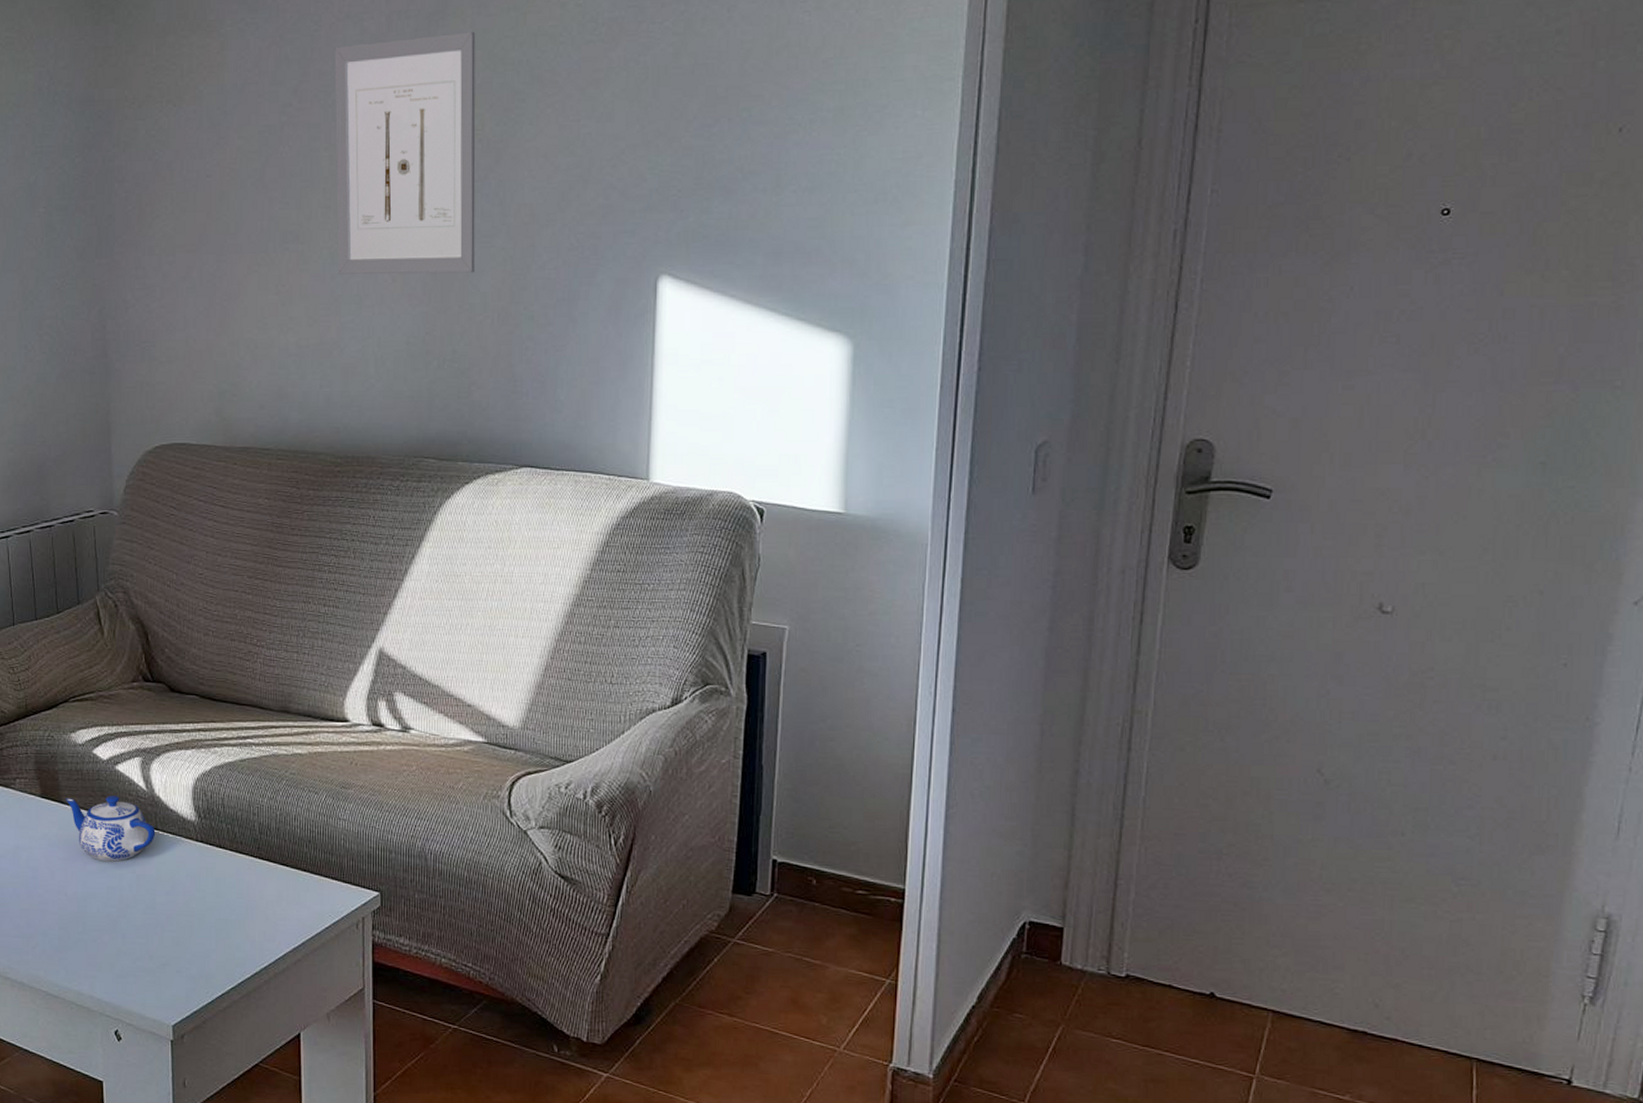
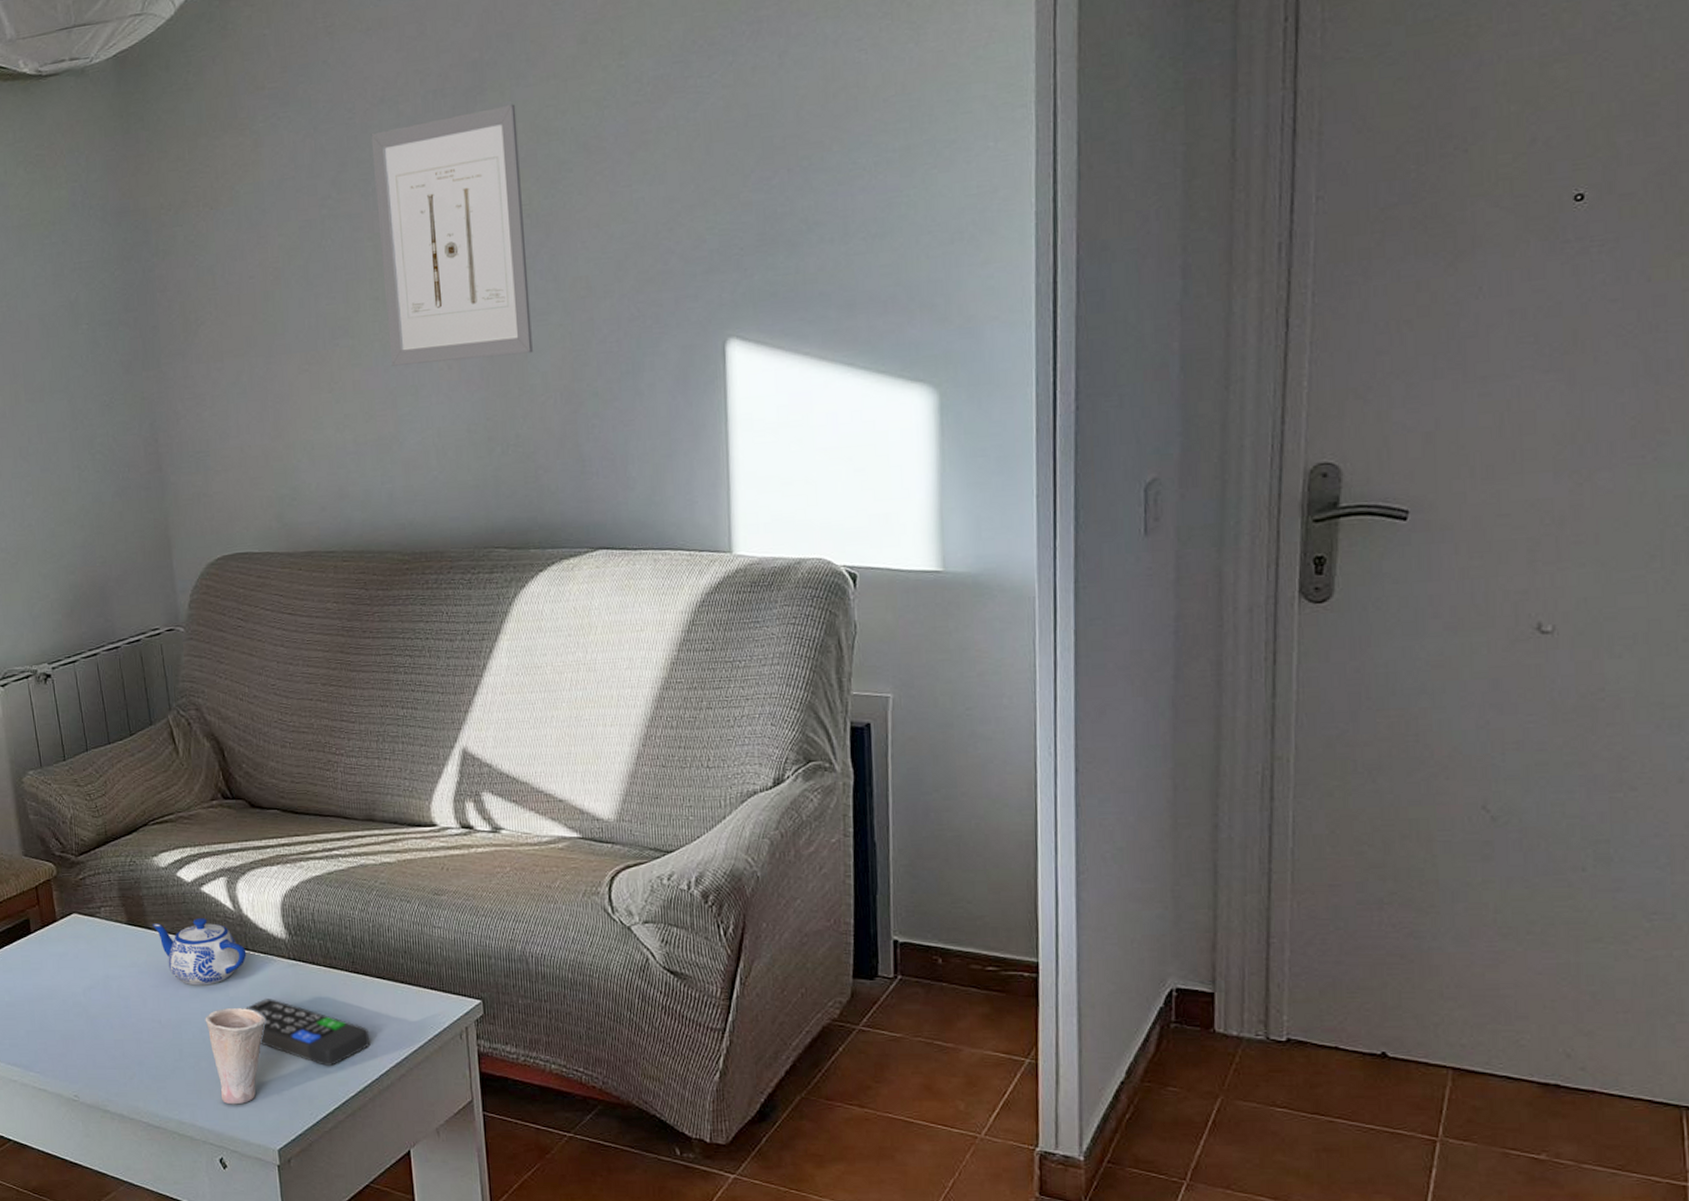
cup: none [110,884,169,980] -> present [205,1007,266,1105]
remote control: none [151,878,270,947] -> present [245,999,370,1066]

